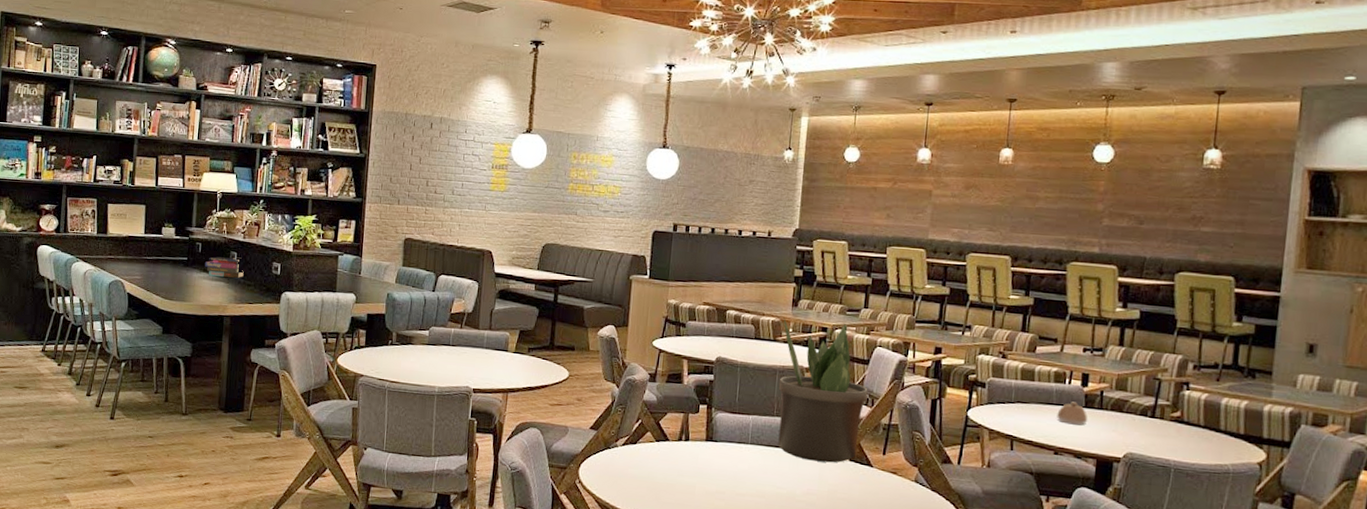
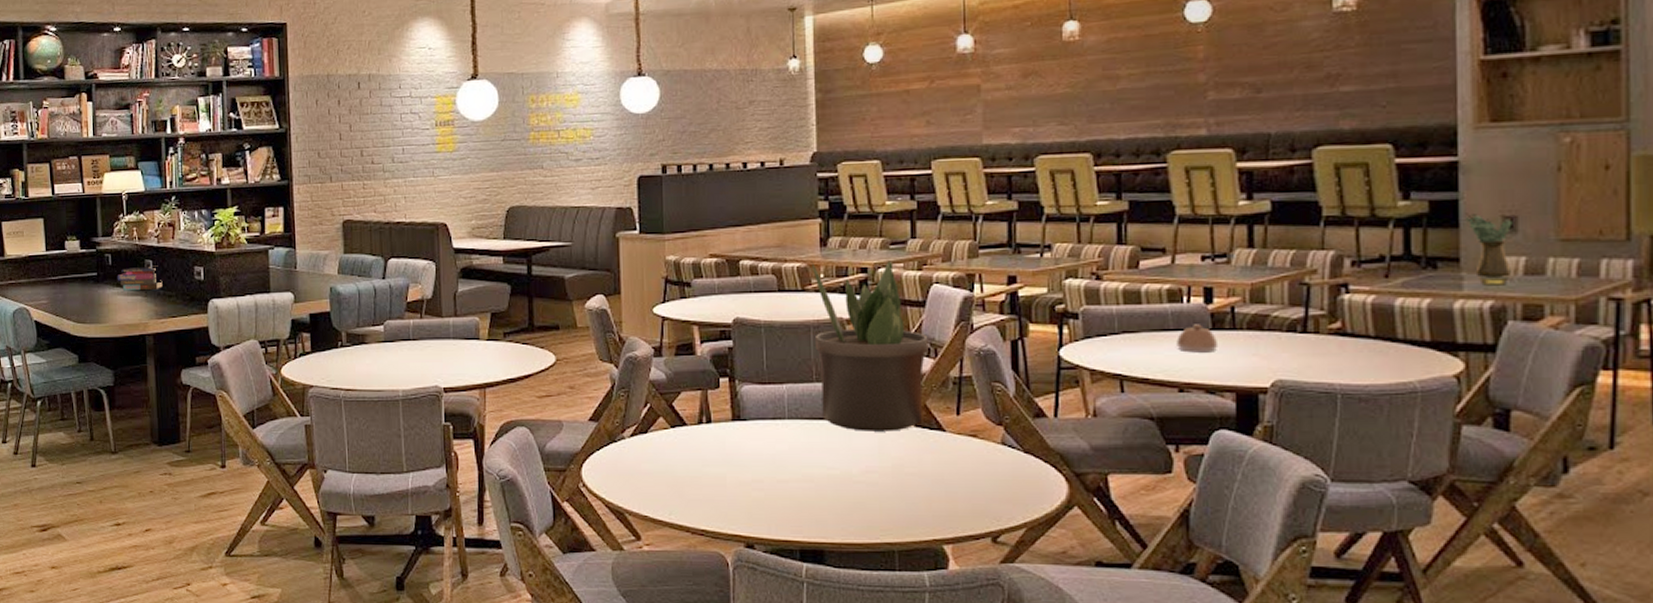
vase: none [1280,337,1314,397] -> present [1464,213,1513,286]

